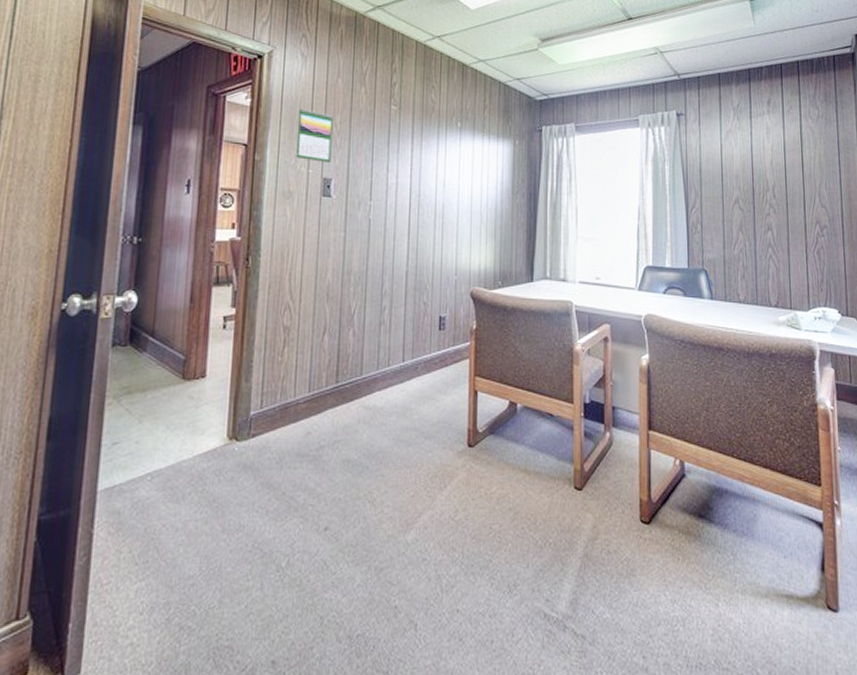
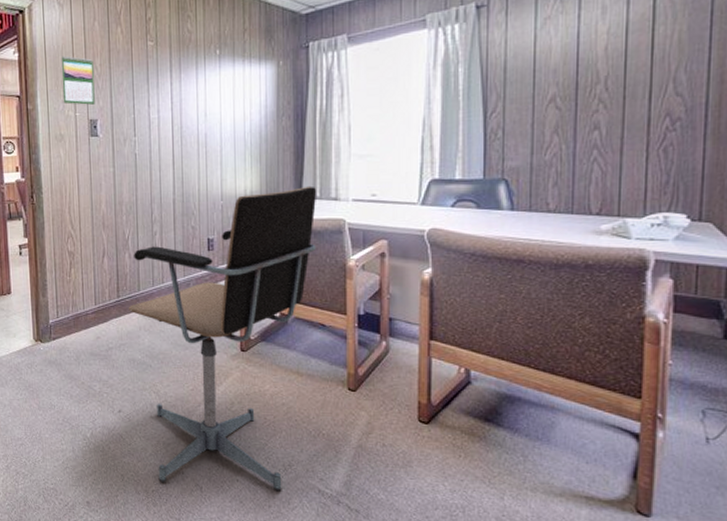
office chair: none [347,265,546,624] -> present [128,186,317,492]

